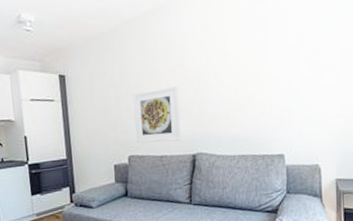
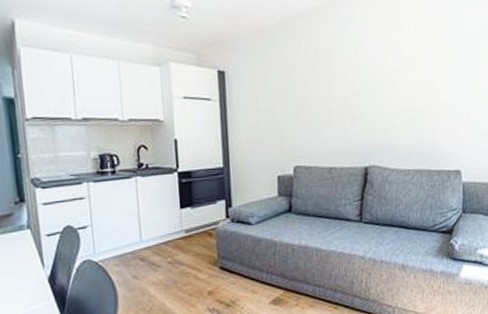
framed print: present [133,86,181,143] -> none [301,91,353,153]

